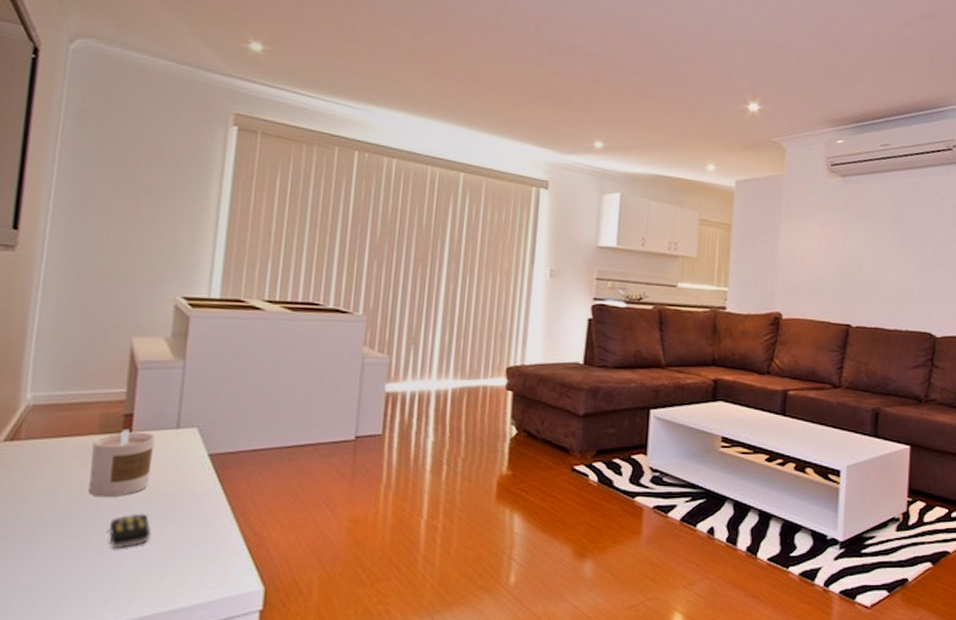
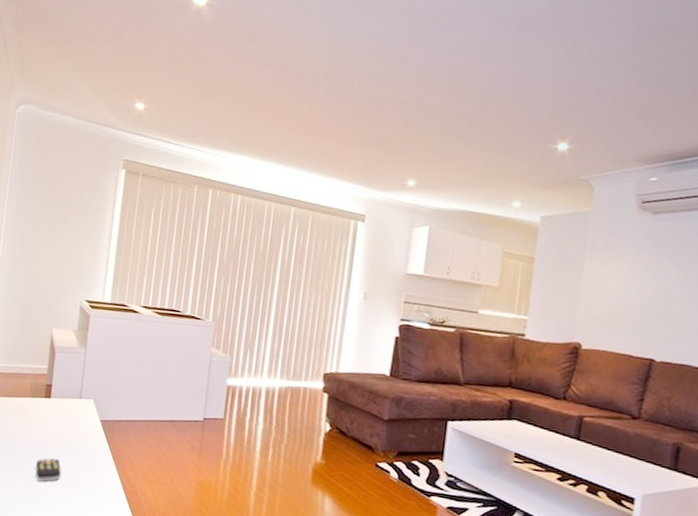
candle: present [88,429,155,498] -> none [23,395,66,444]

